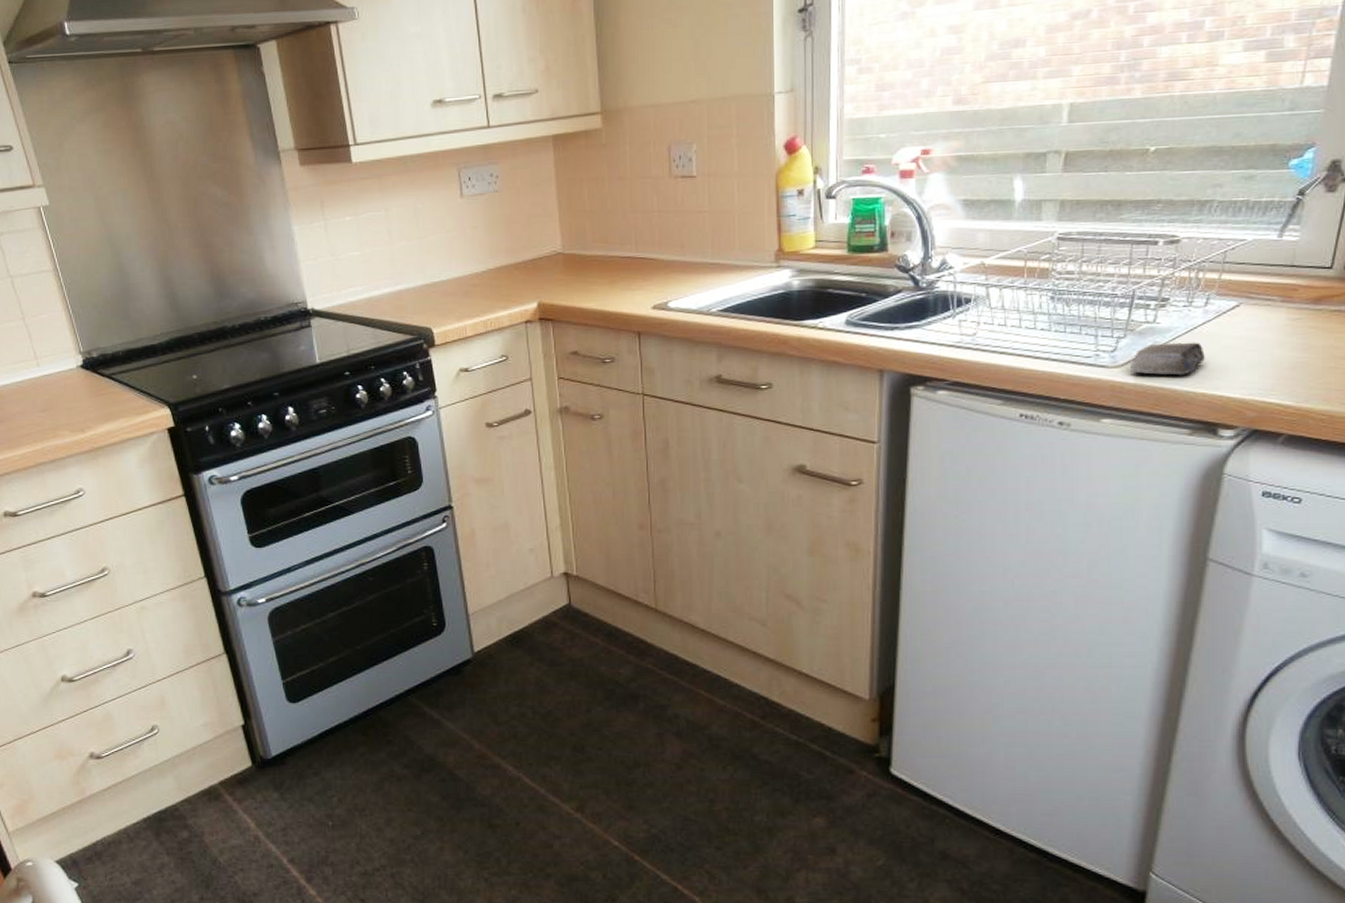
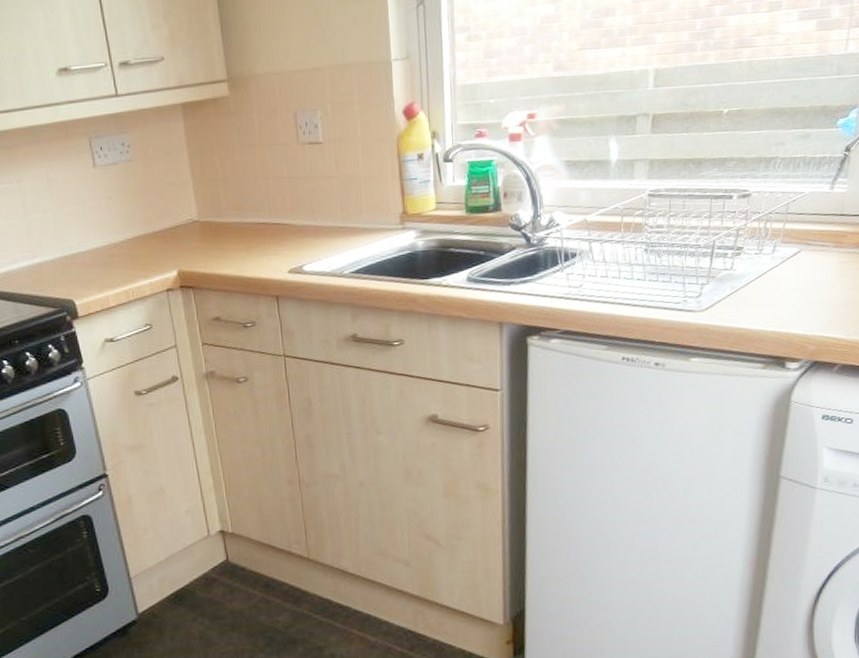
sponge: present [1131,342,1205,376] -> none [713,285,774,317]

